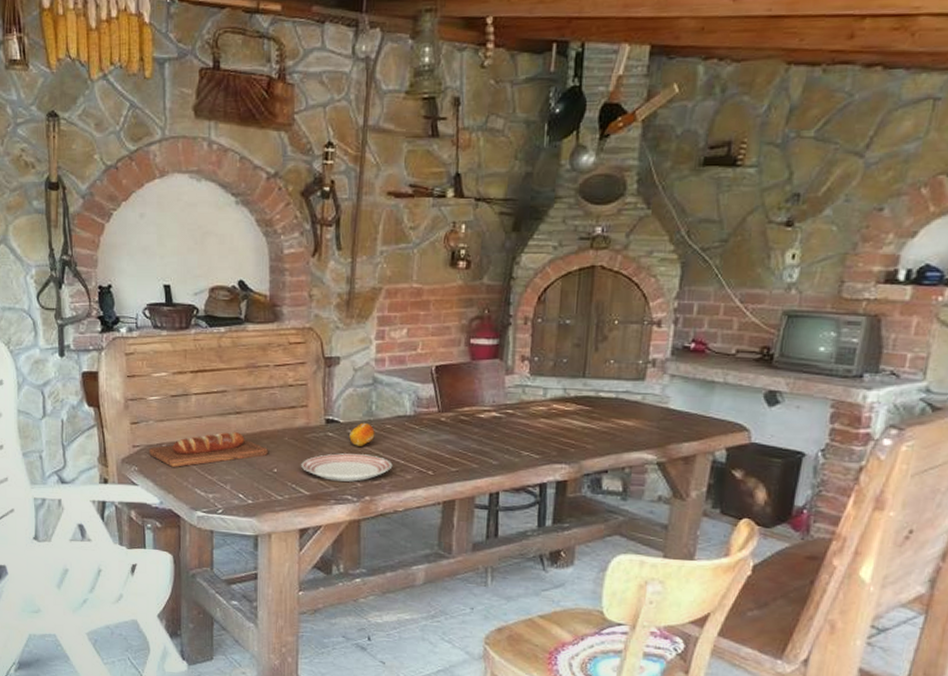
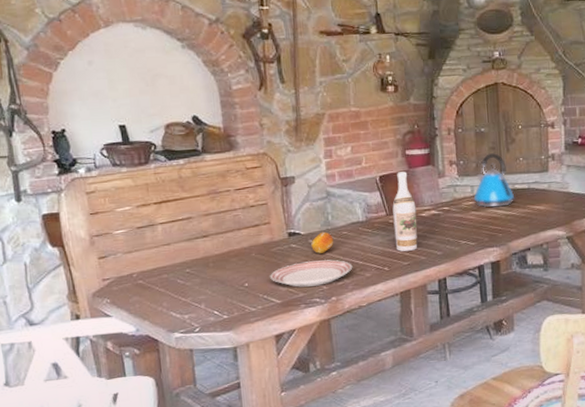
bread loaf: present [148,431,269,467] -> none [119,253,239,295]
wine bottle: none [444,363,475,456] -> present [392,171,418,252]
kettle: none [545,350,597,417] -> present [473,152,514,208]

